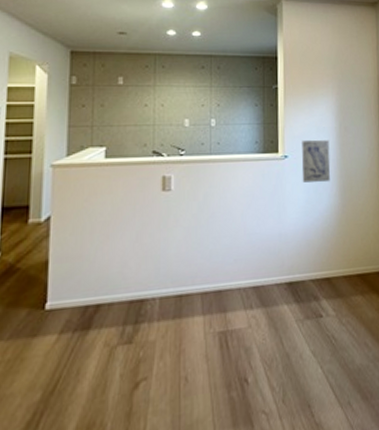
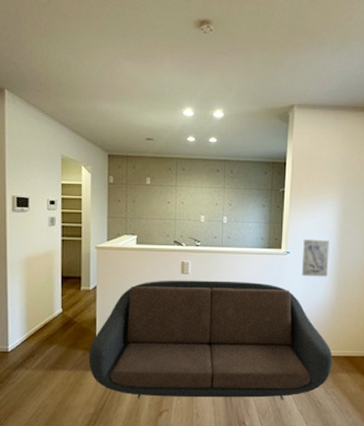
sofa: none [35,194,345,371] -> present [88,280,333,401]

